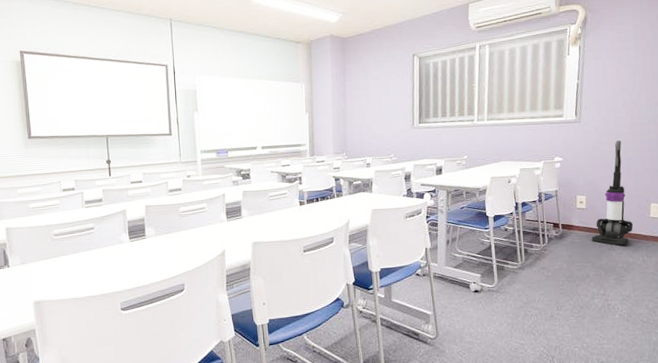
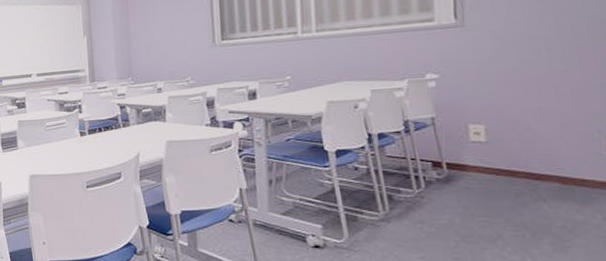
vacuum cleaner: present [592,140,633,246] -> none [501,47,578,197]

